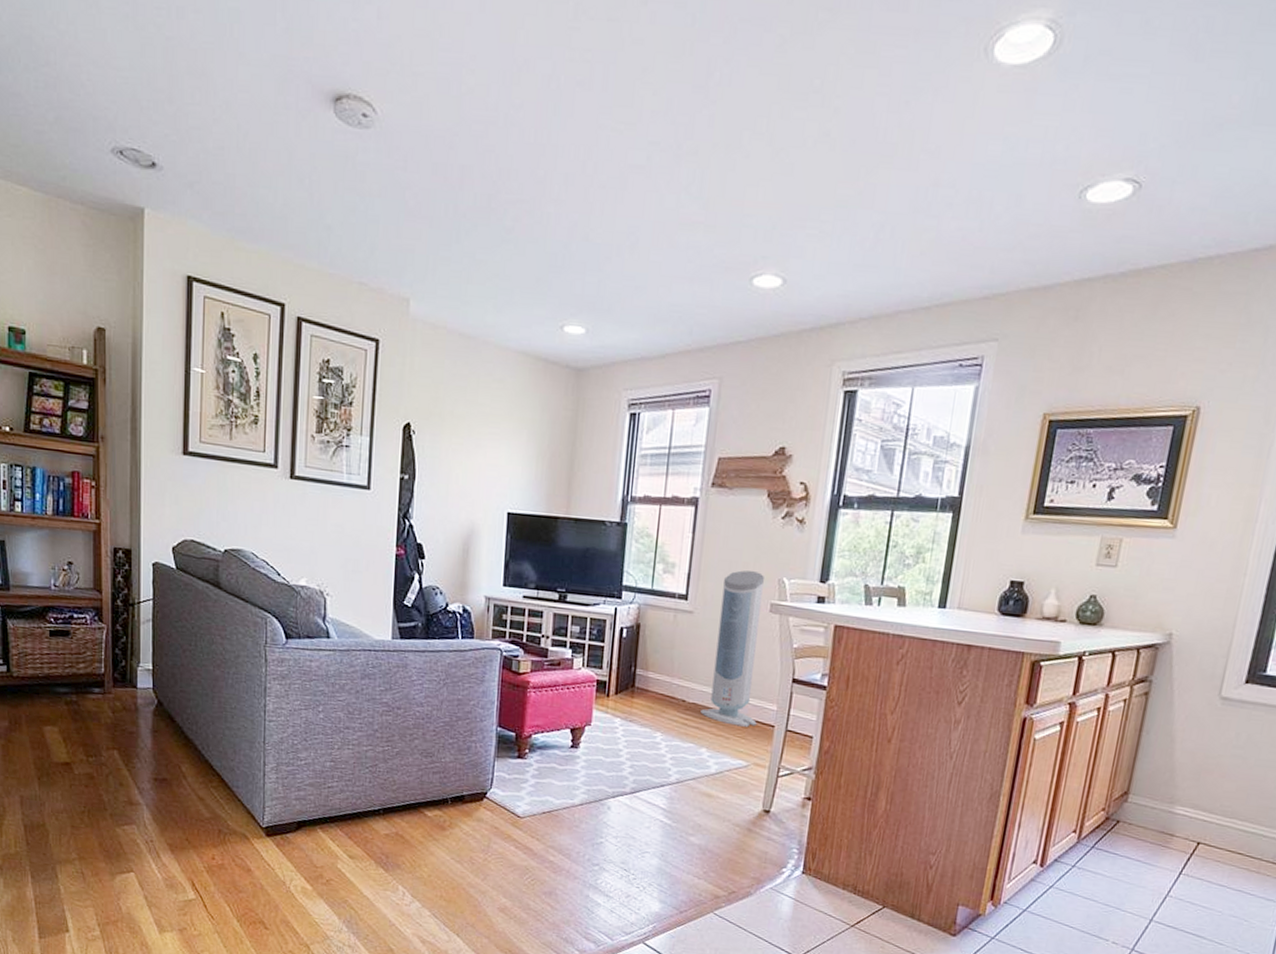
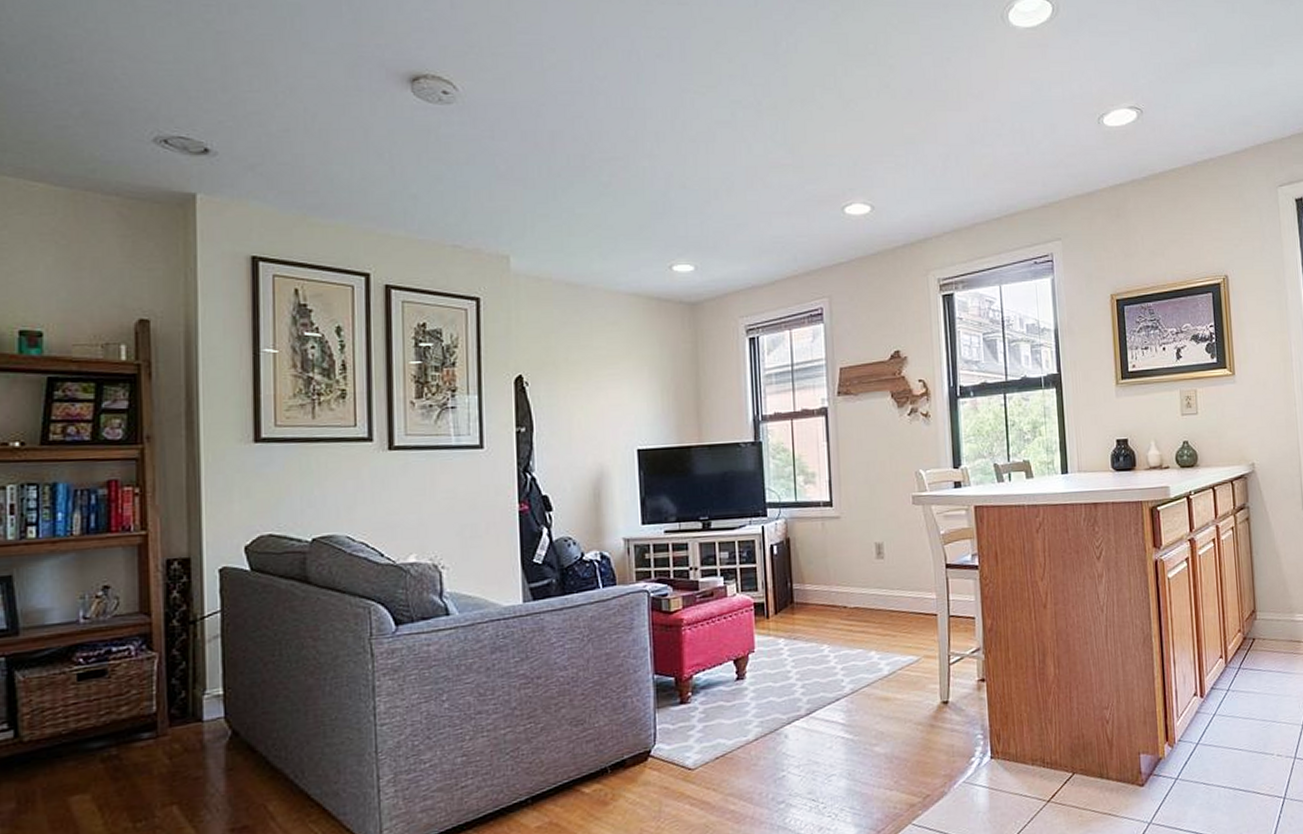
air purifier: present [700,570,764,727] -> none [863,468,920,622]

